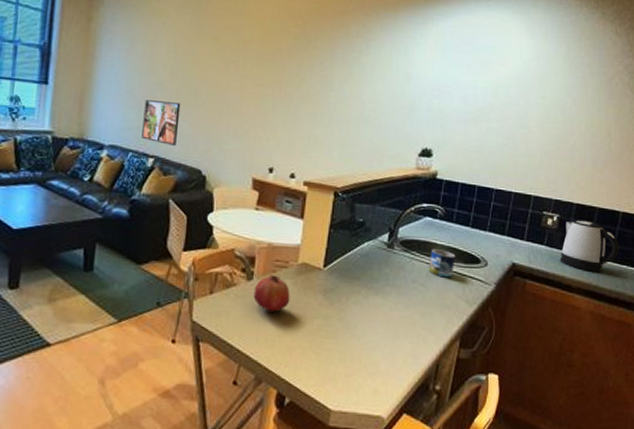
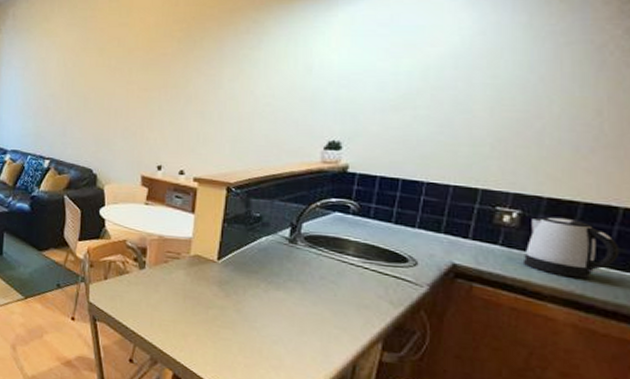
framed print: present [142,100,181,146] -> none [38,110,71,148]
fruit: present [253,275,290,312] -> none [146,265,183,300]
mug: present [428,249,456,278] -> none [339,245,375,277]

